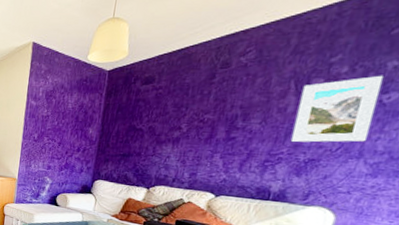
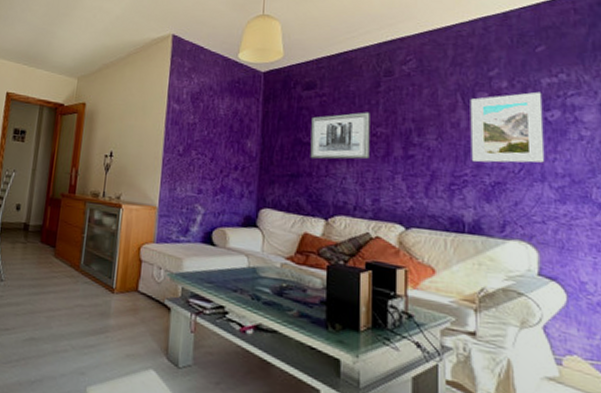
wall art: none [141,101,201,142] -> present [310,112,370,160]

